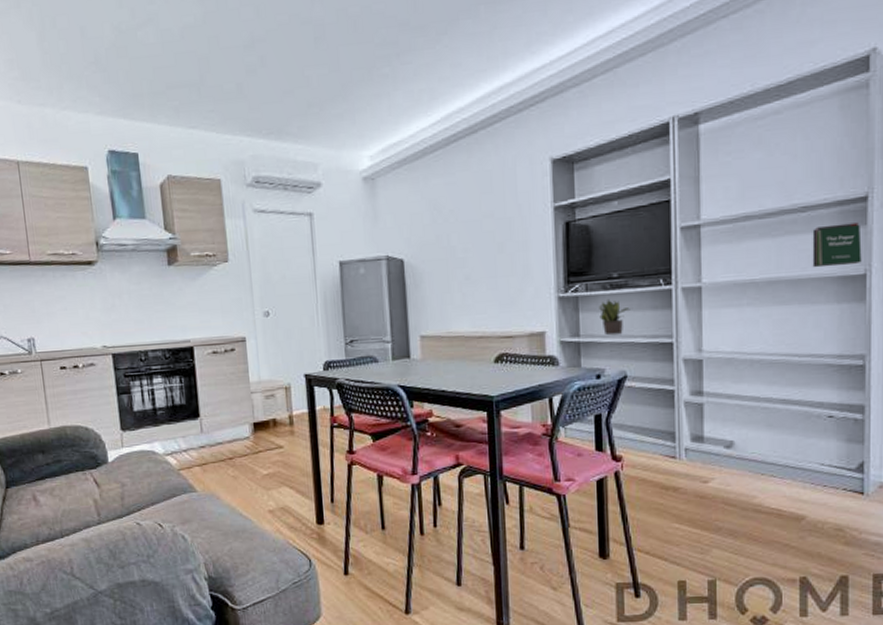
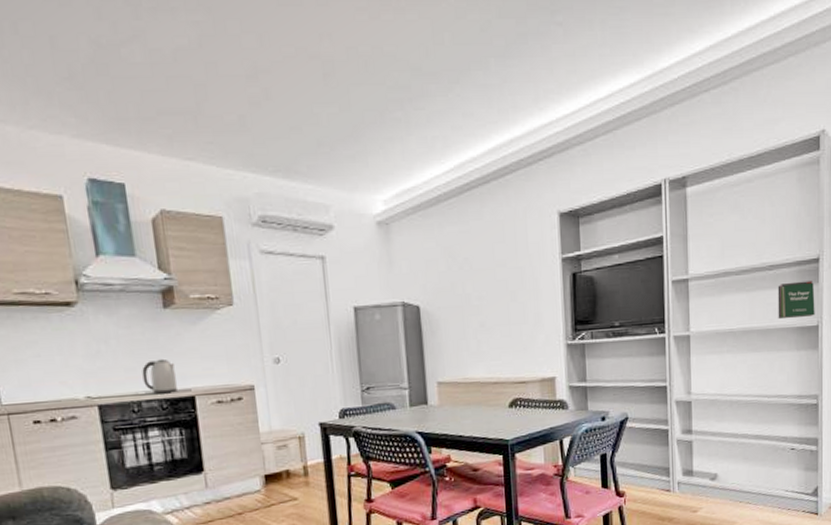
kettle: none [149,312,178,345] -> present [142,358,177,394]
potted plant: present [599,298,630,336] -> none [603,346,630,381]

